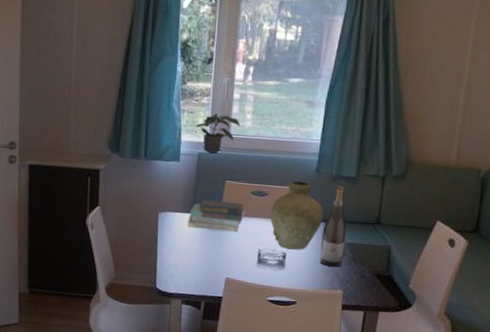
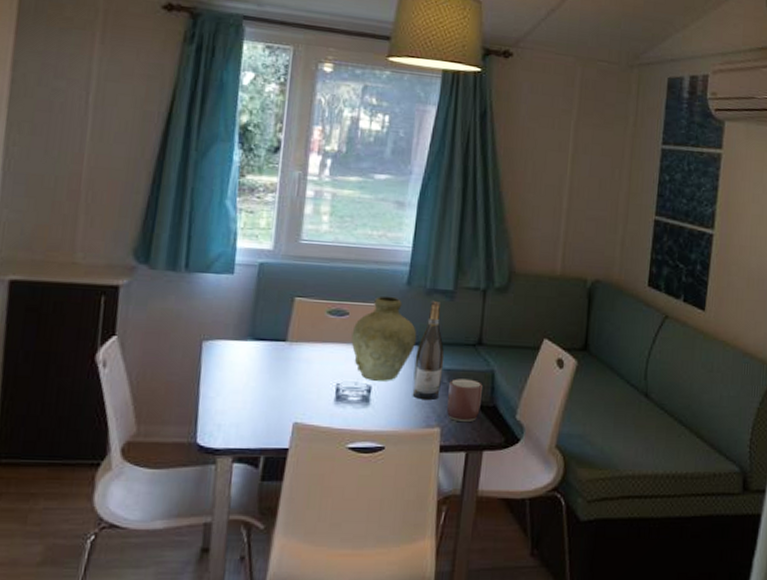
books: present [187,200,245,233] -> none [242,322,320,364]
potted plant: present [195,114,241,154] -> none [256,214,315,264]
mug: none [348,251,380,288] -> present [446,378,483,423]

